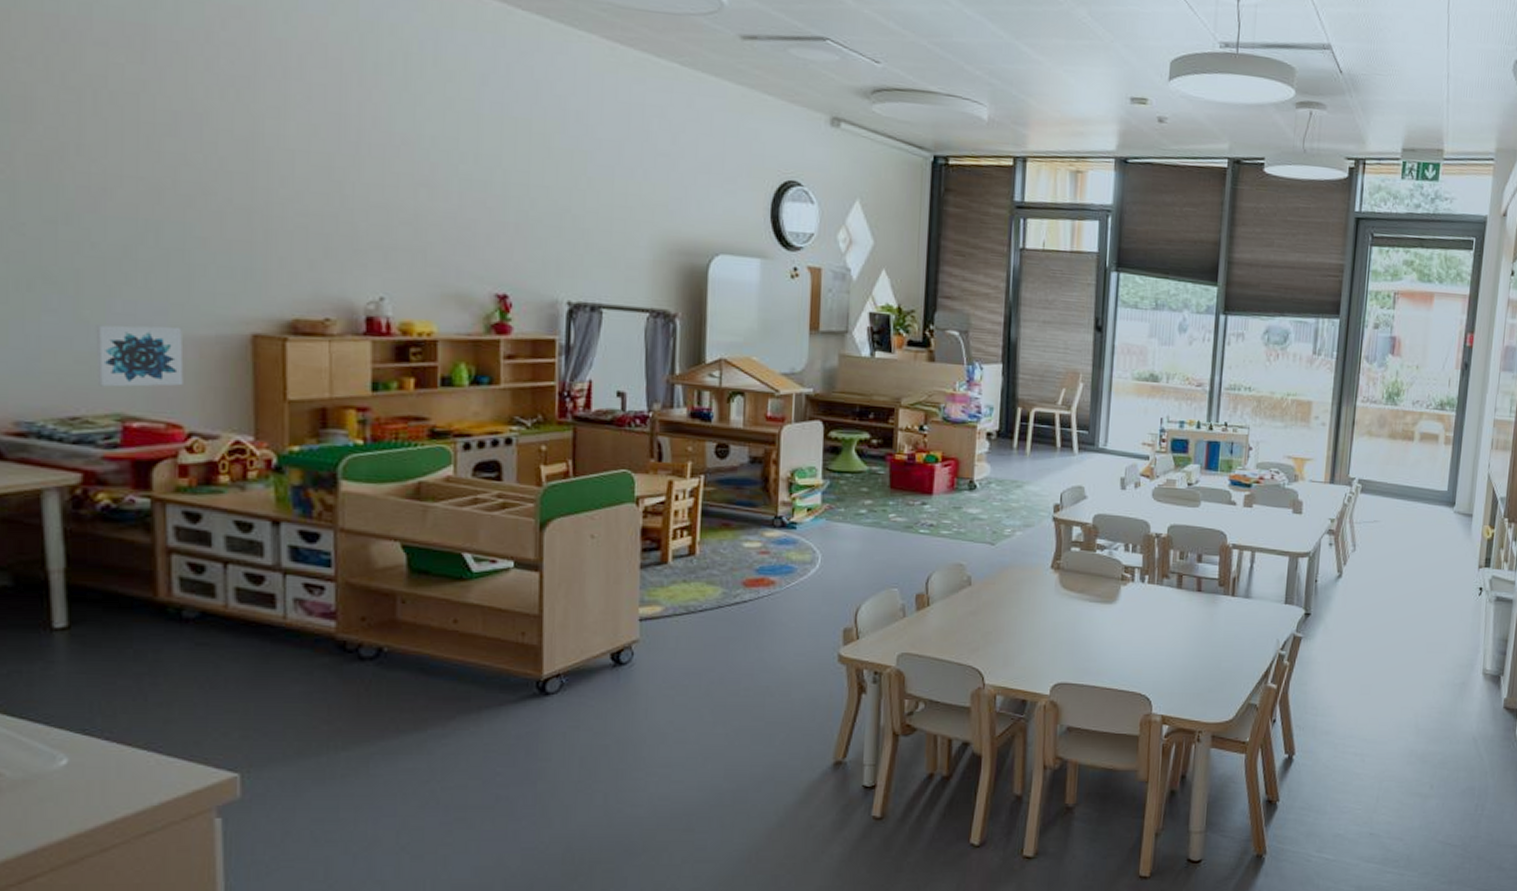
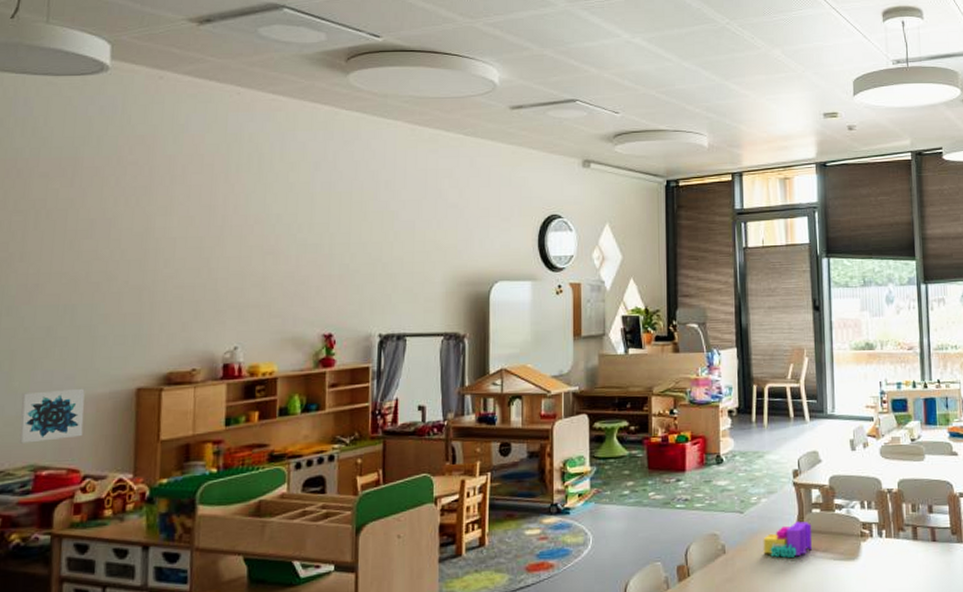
toy blocks: none [1013,559,1070,595] -> present [763,521,813,558]

